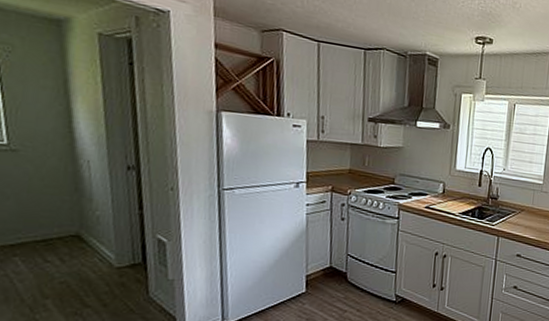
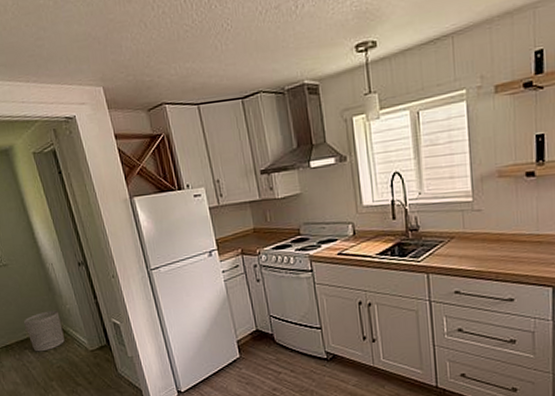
waste bin: none [22,214,82,262] -> present [24,310,65,352]

